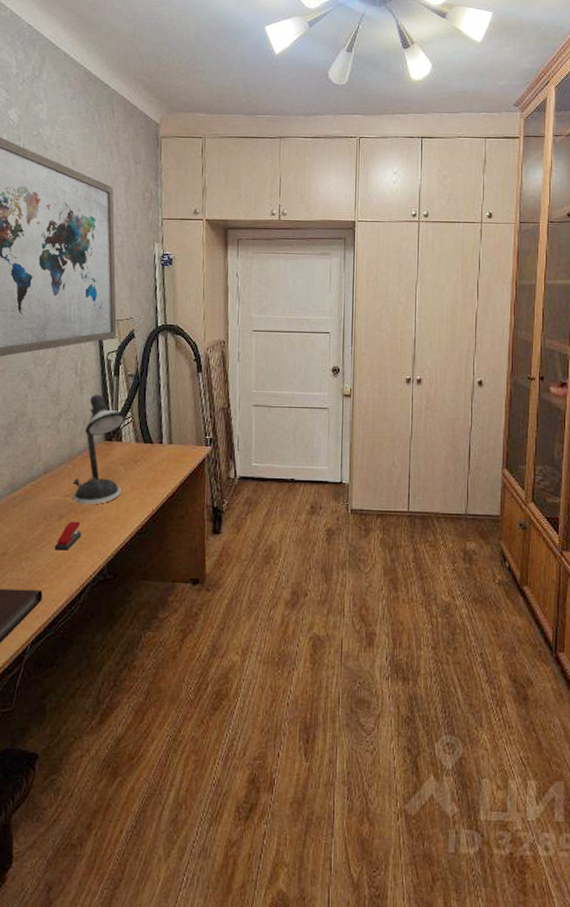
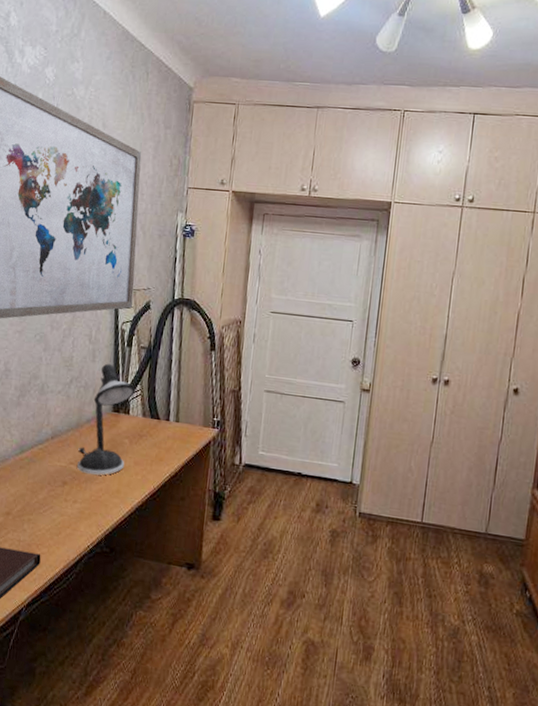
stapler: present [54,521,82,551] -> none [55,489,83,518]

